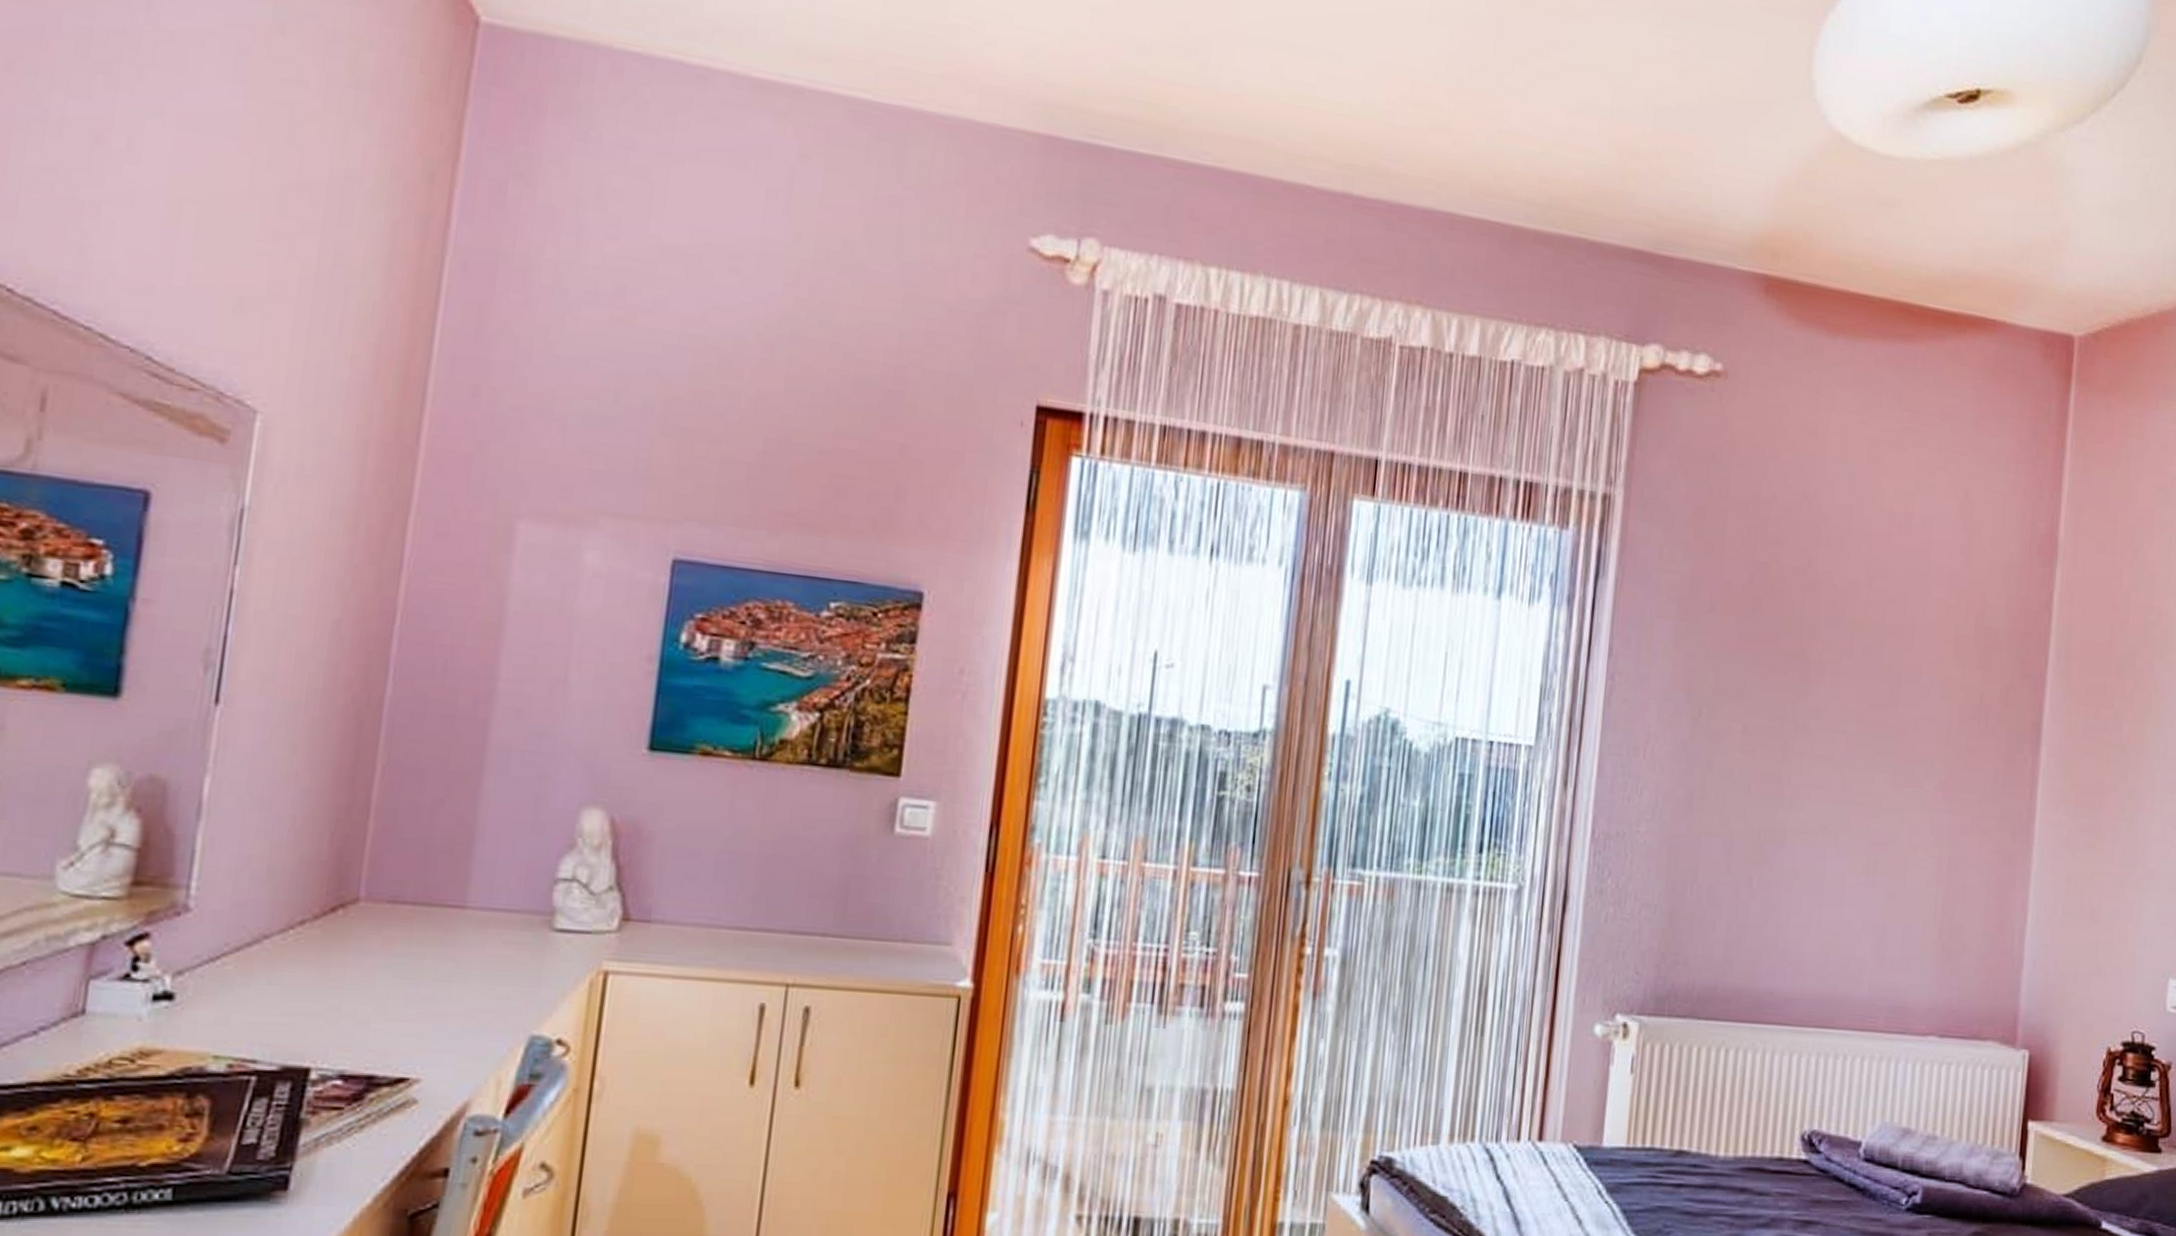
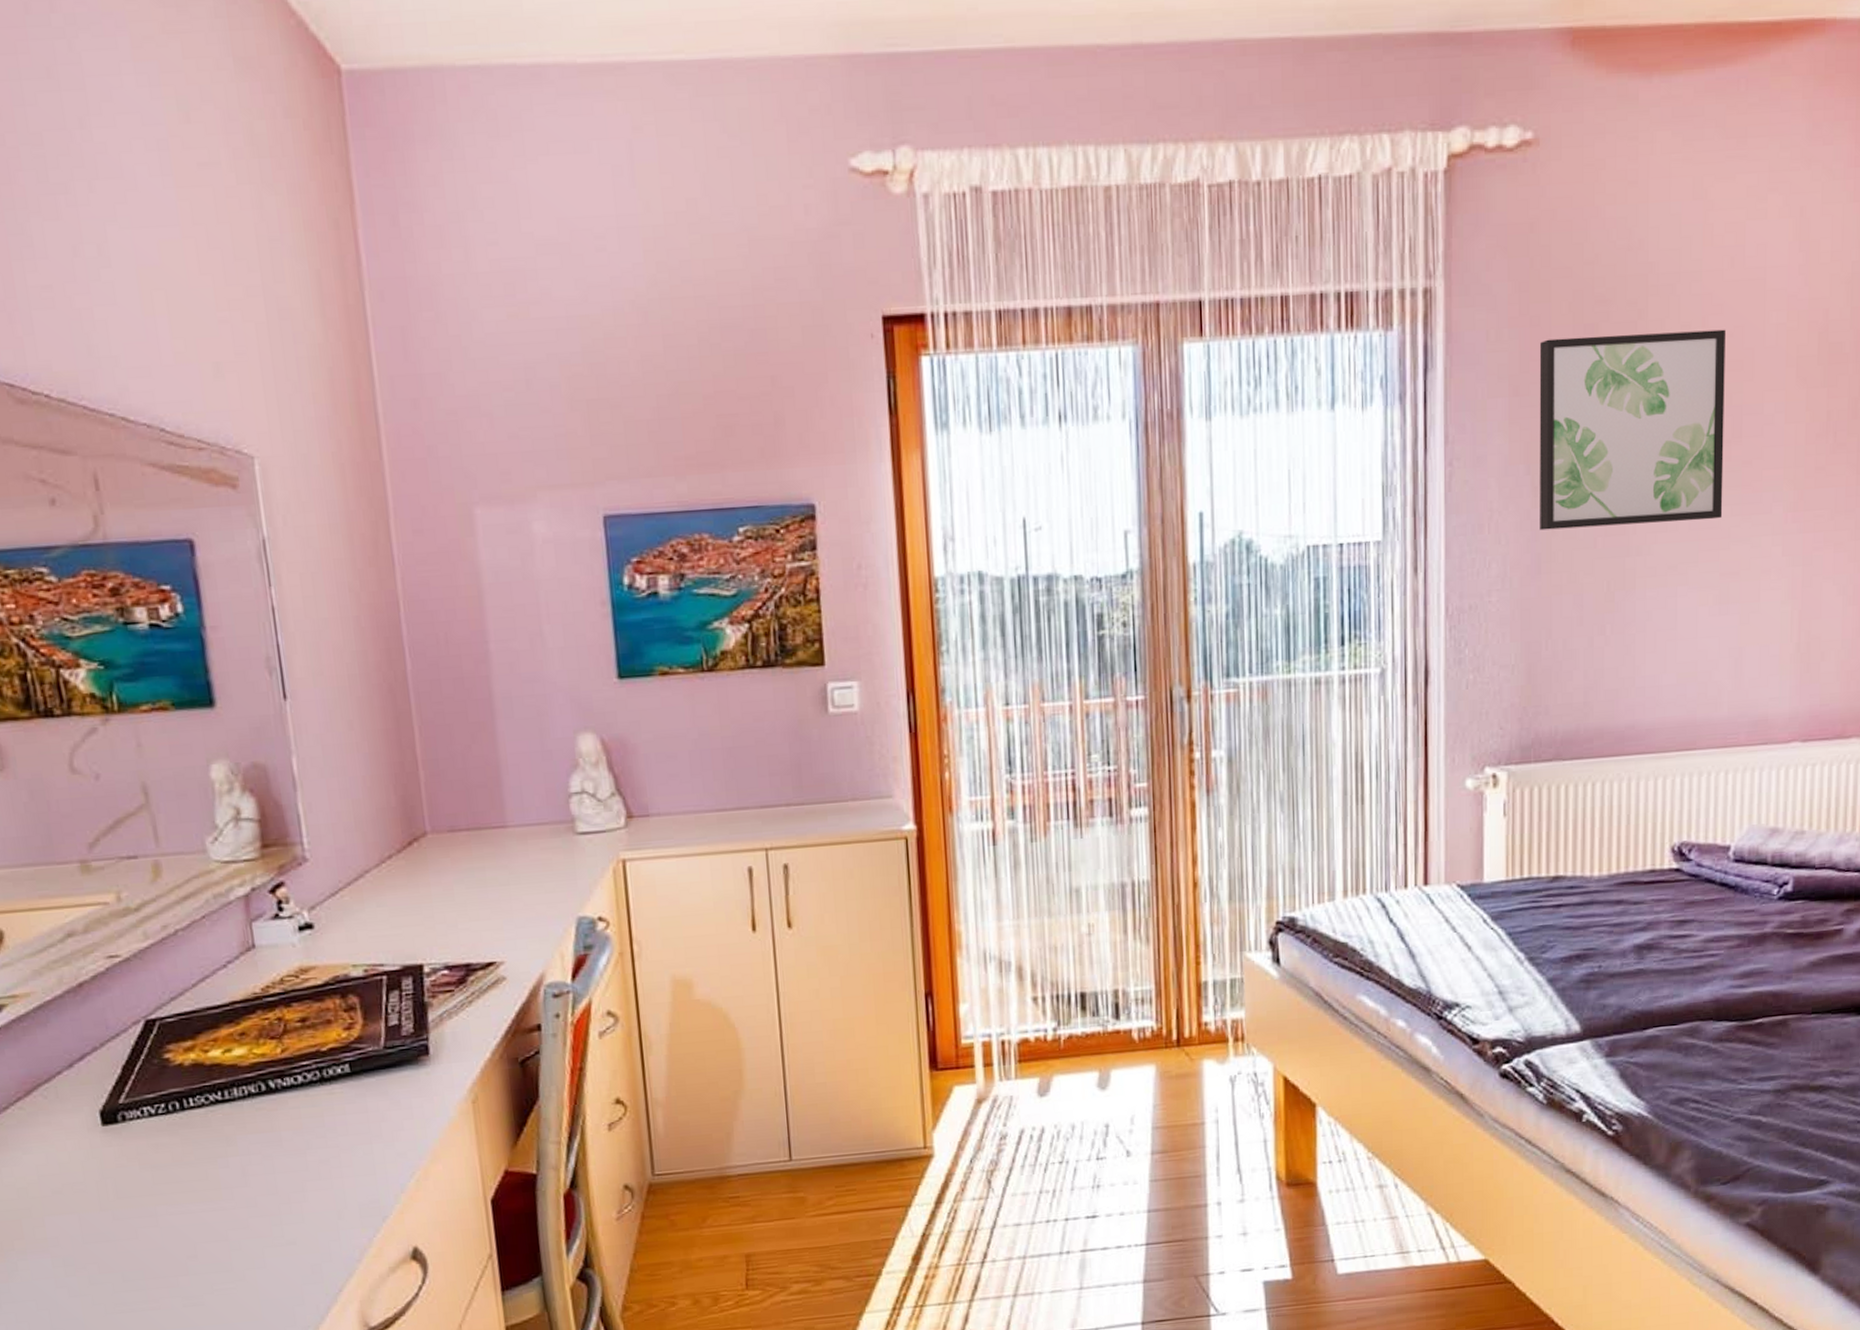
wall art: none [1695,569,1890,785] -> present [1539,329,1725,531]

